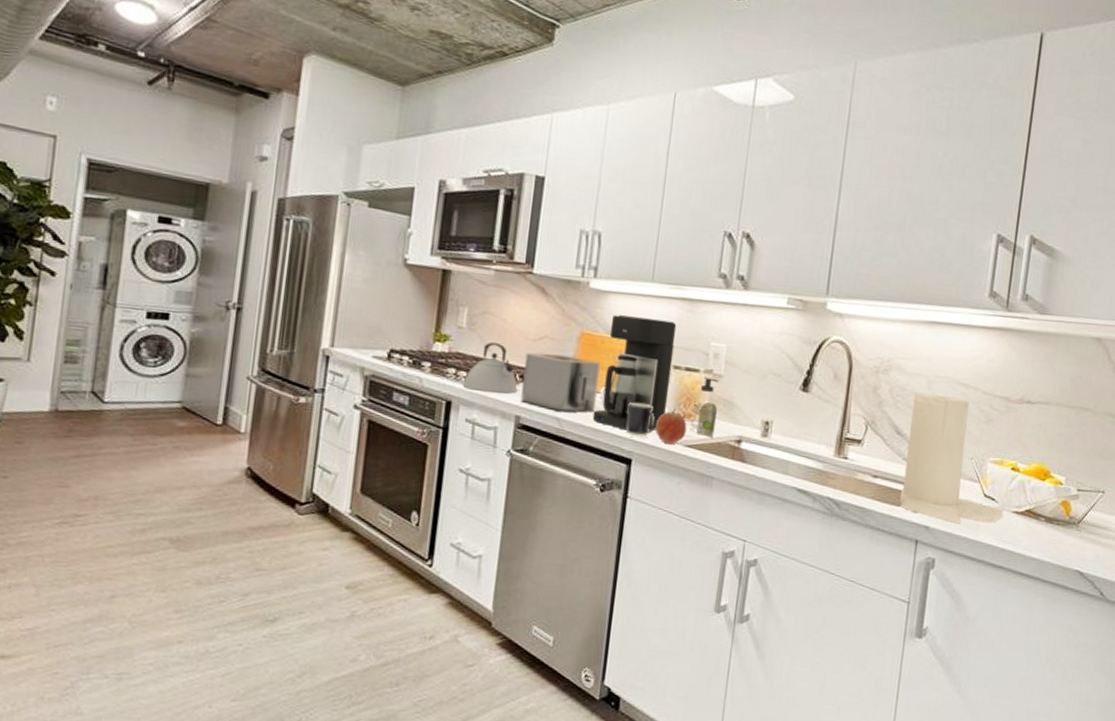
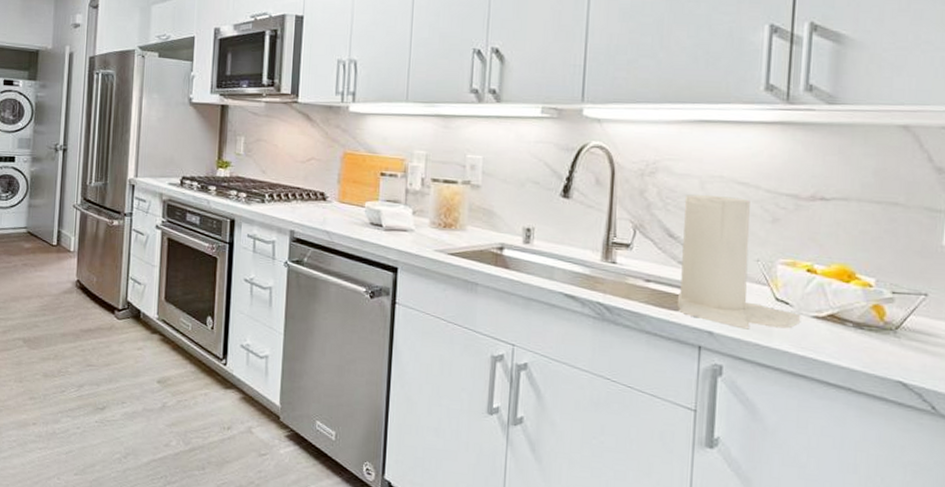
kettle: present [463,342,518,394] -> none [244,165,291,212]
toaster: present [521,352,600,413] -> none [294,173,363,226]
coffee maker: present [592,314,677,430] -> none [359,134,433,241]
mug: present [626,402,656,438] -> none [390,215,418,247]
fruit: present [655,409,687,445] -> none [418,219,449,253]
soap dispenser: present [690,377,719,438] -> none [451,188,477,246]

